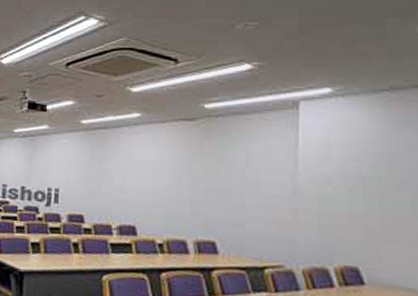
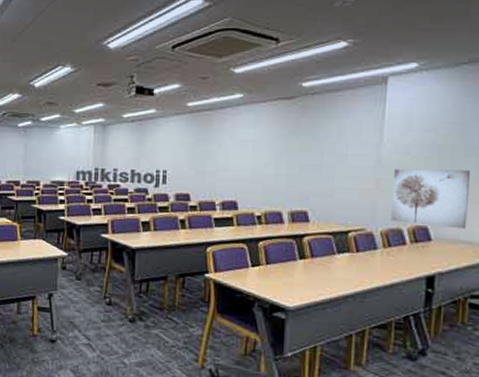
wall art: none [312,200,407,274] -> present [391,168,470,229]

